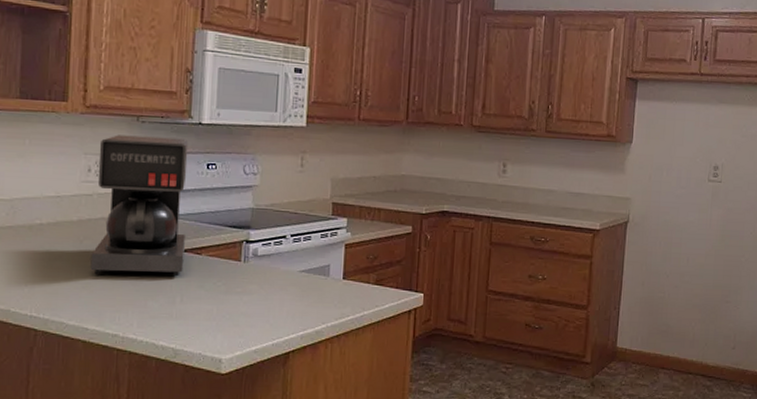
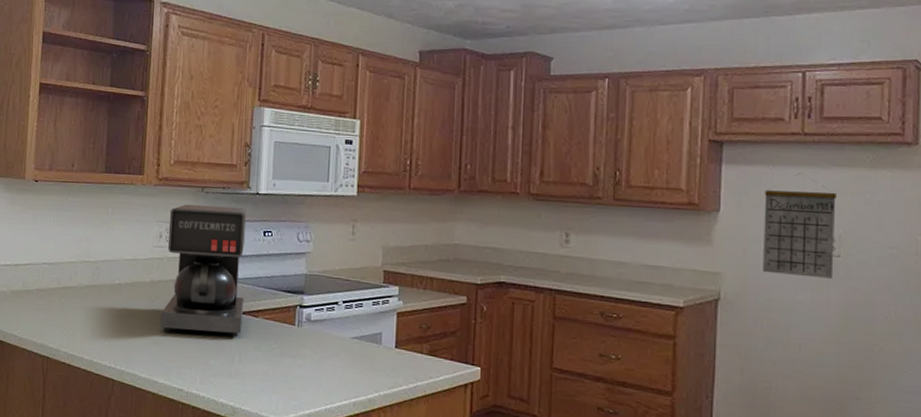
calendar: none [663,109,722,201] -> present [763,173,836,279]

